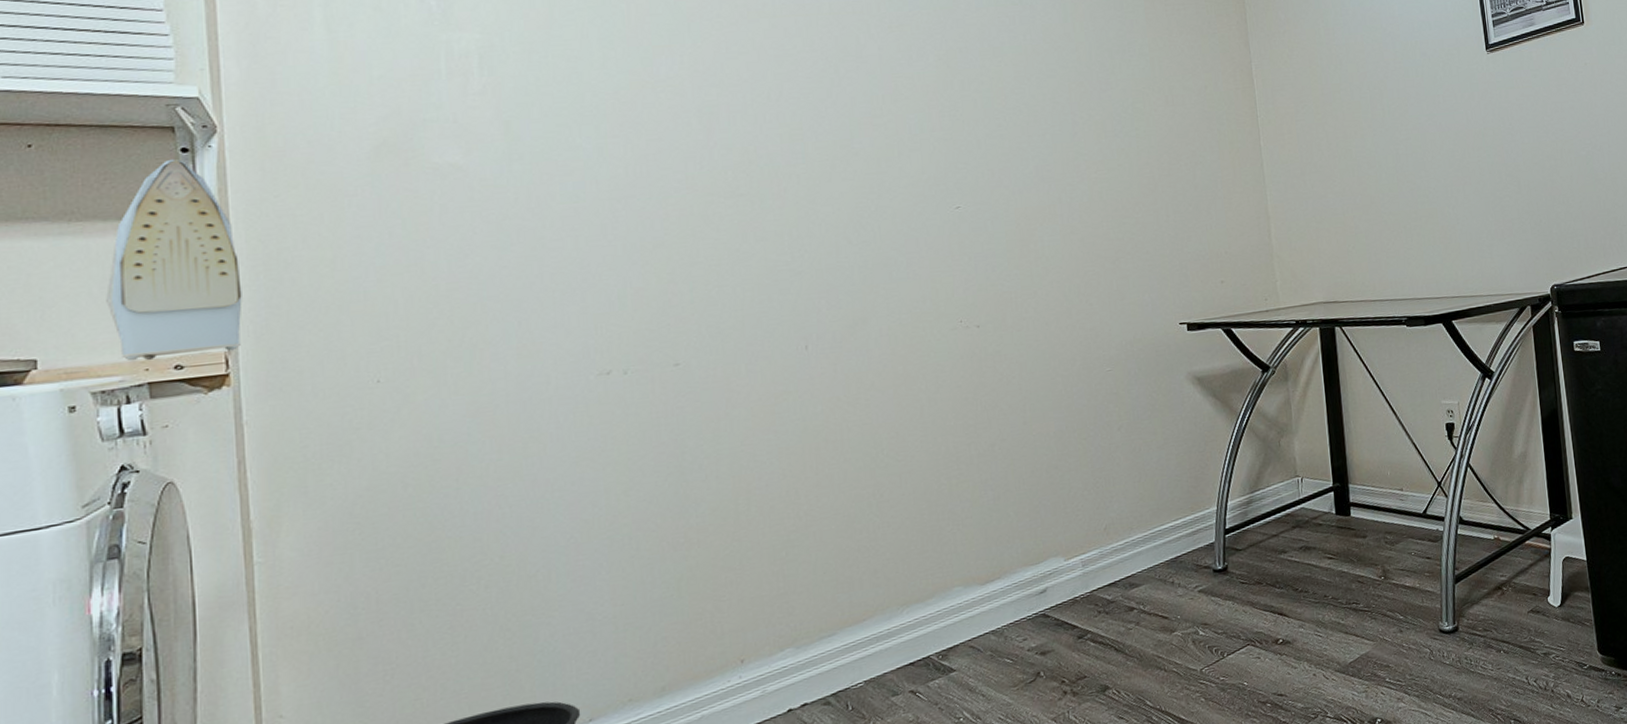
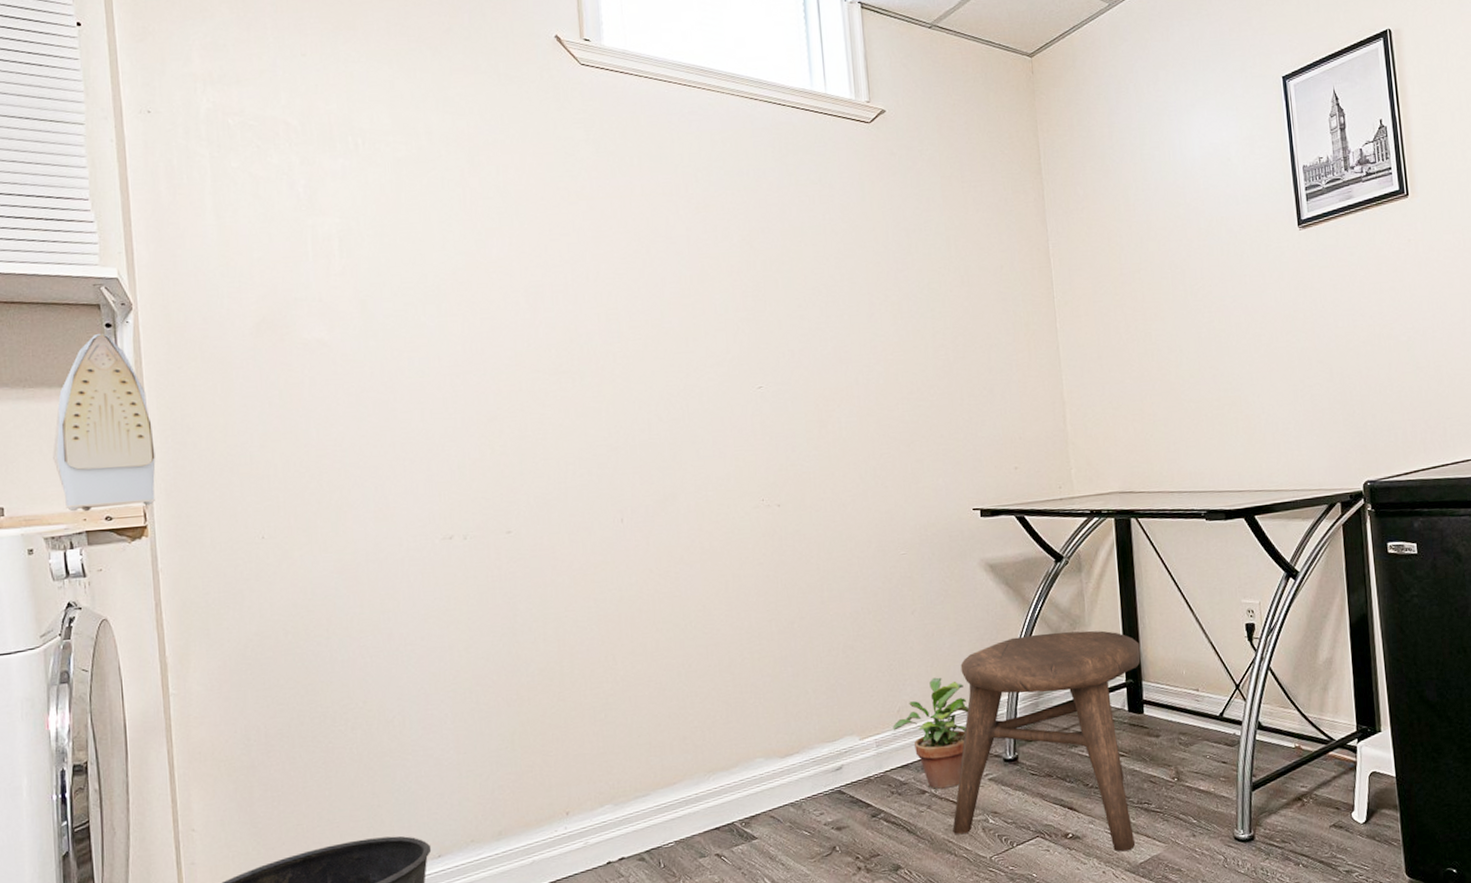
potted plant: none [1099,492,1178,605] -> present [892,677,969,789]
stool: none [1162,437,1347,653] -> present [952,630,1141,851]

